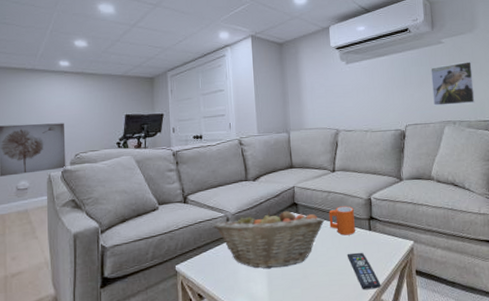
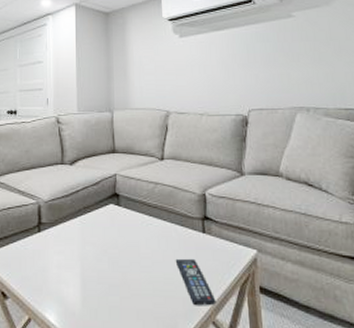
fruit basket: present [213,209,325,269] -> none [23,199,150,270]
mug: present [329,206,355,236] -> none [155,201,186,236]
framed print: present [430,60,475,107] -> none [279,37,334,90]

